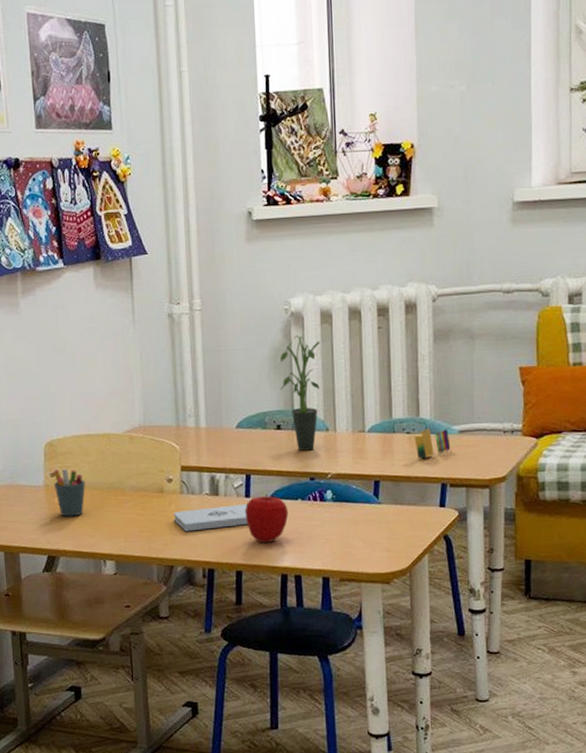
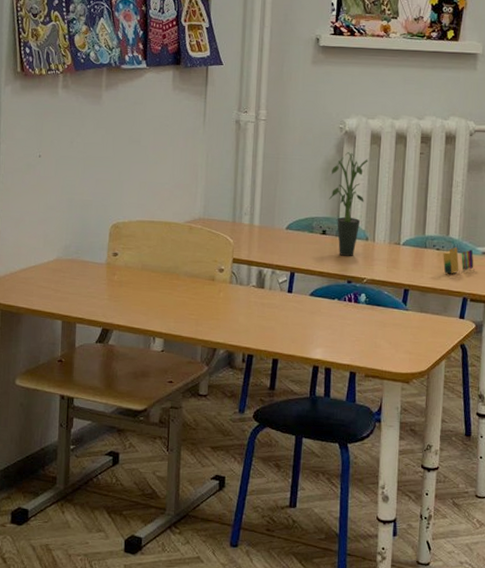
pen holder: present [53,469,85,517] -> none [115,250,144,295]
notepad: present [174,503,248,532] -> none [221,298,289,319]
apple: present [245,495,289,543] -> none [286,292,325,336]

